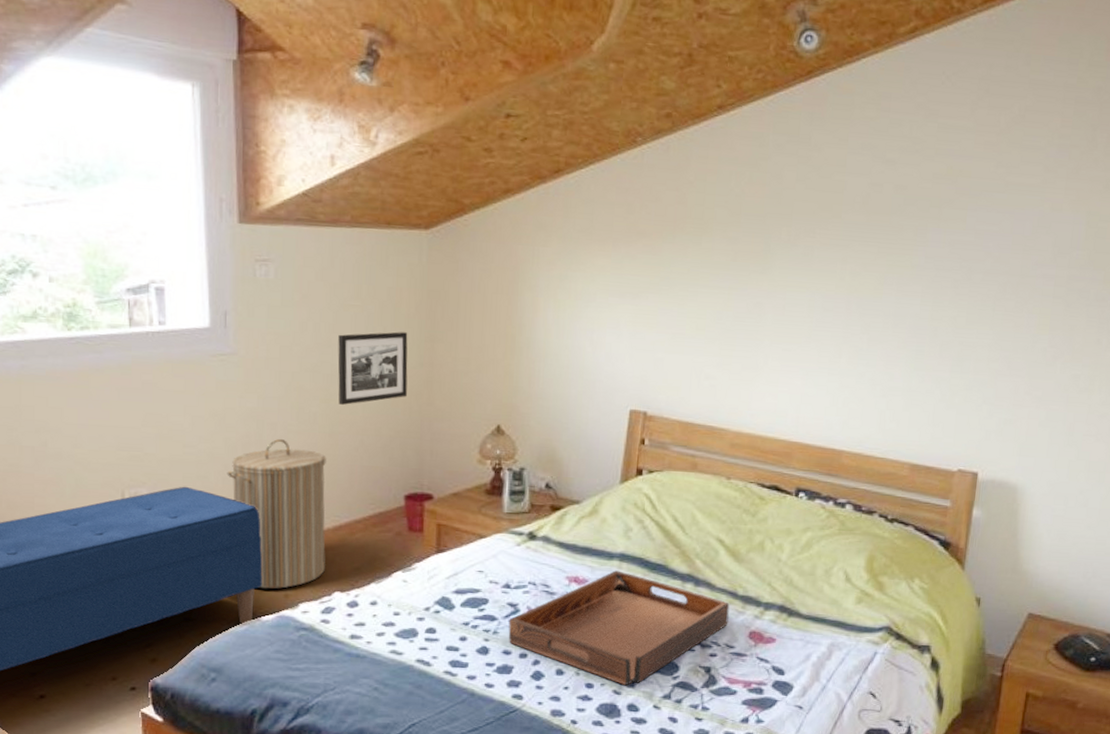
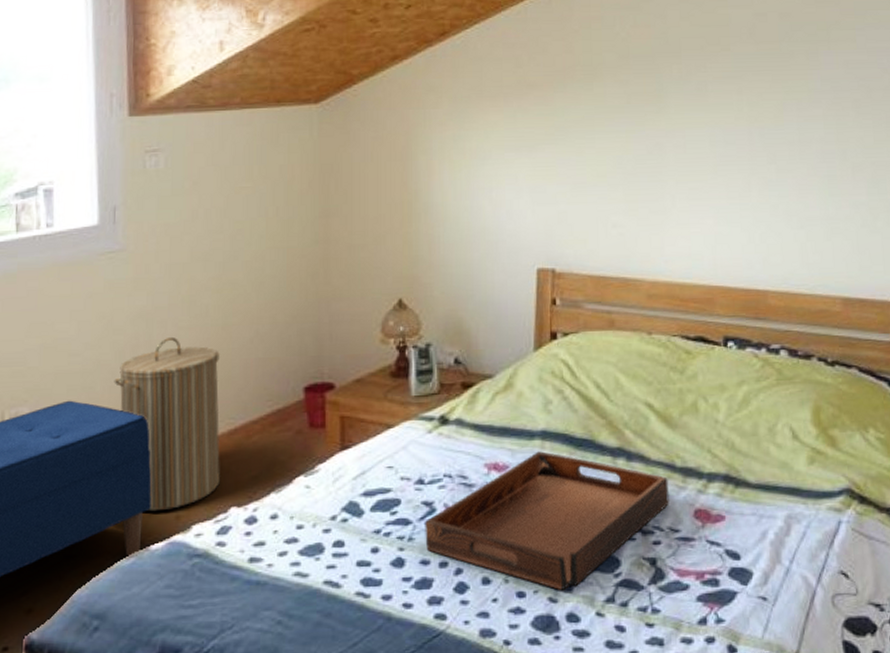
picture frame: present [338,331,408,406] -> none [230,210,303,294]

